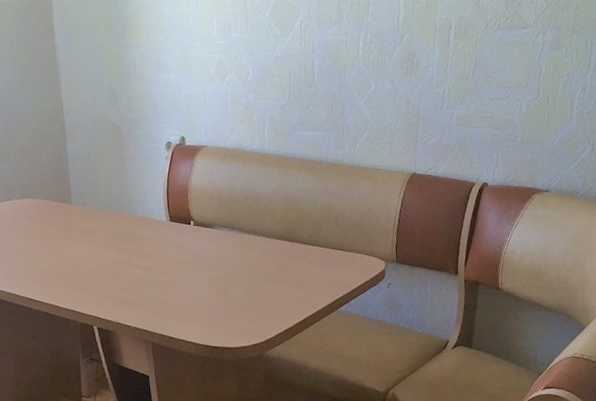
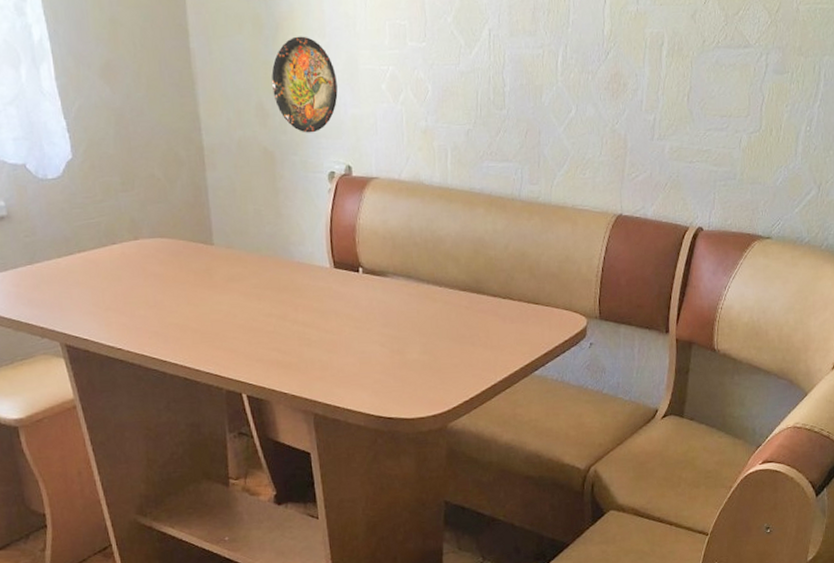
decorative plate: none [120,32,174,111] -> present [271,36,338,133]

